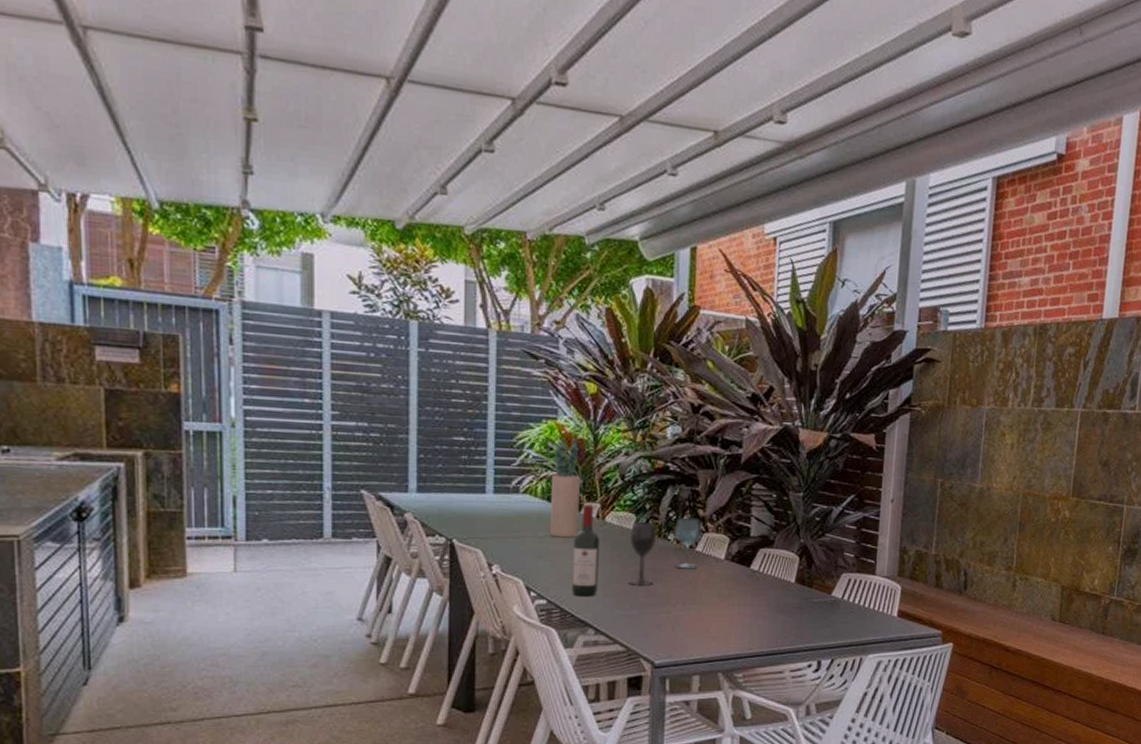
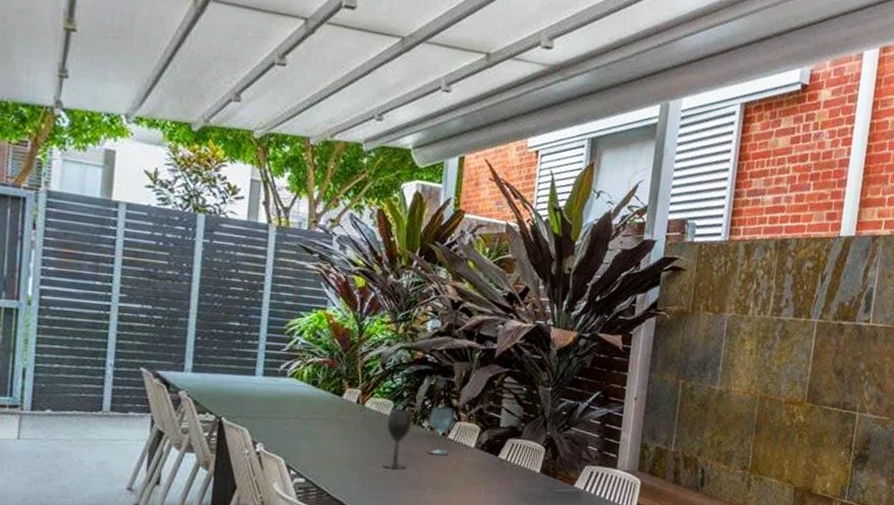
vase: present [549,433,580,538] -> none [312,323,346,421]
wine bottle: present [572,504,599,597] -> none [329,390,358,478]

